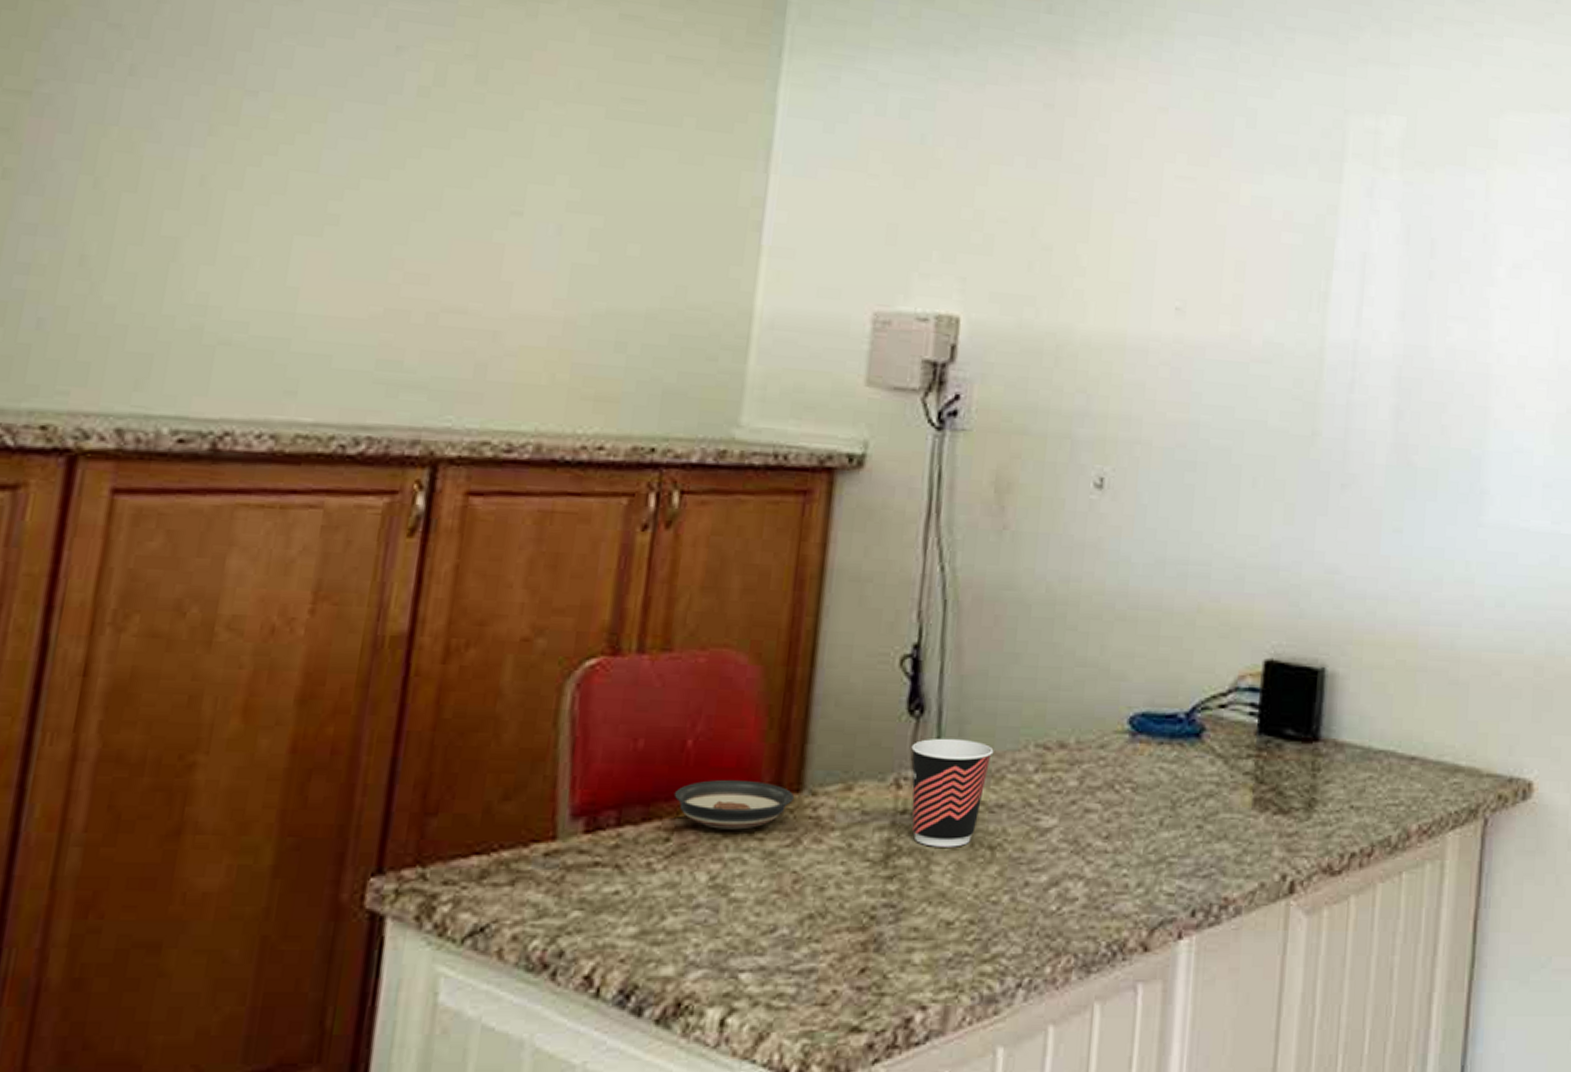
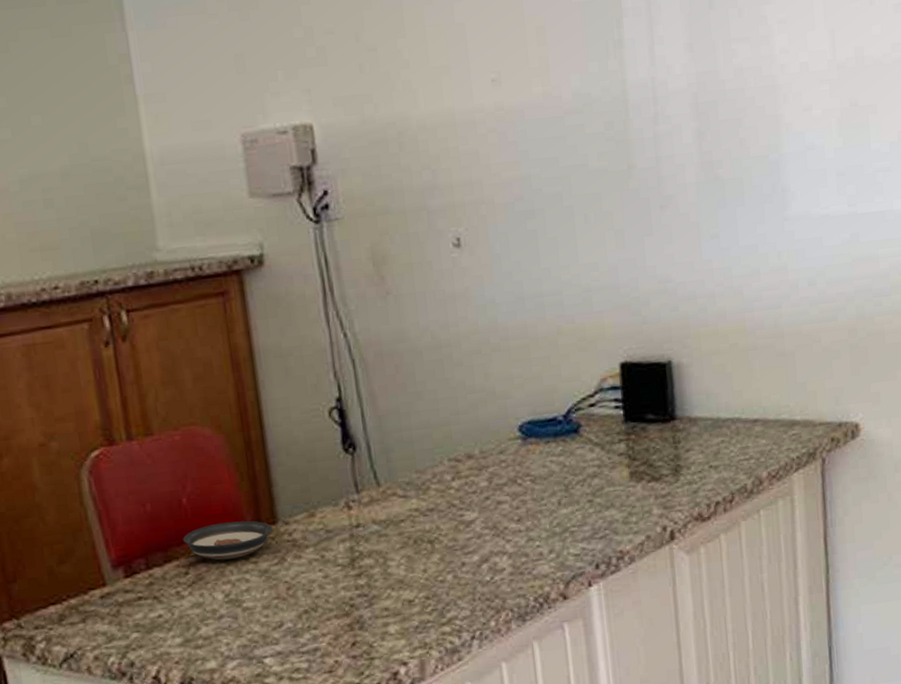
cup: present [911,738,994,847] -> none [352,464,417,548]

